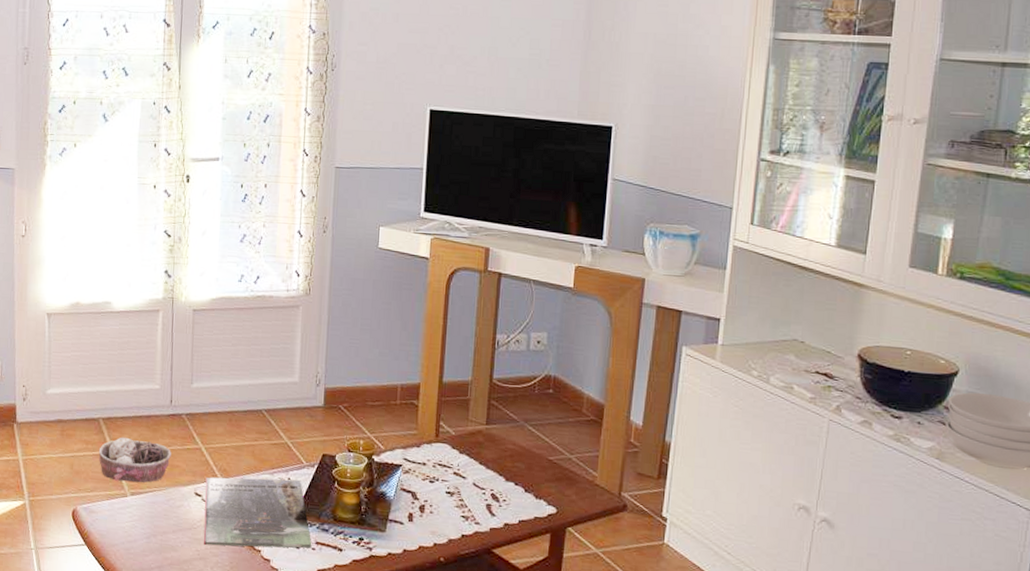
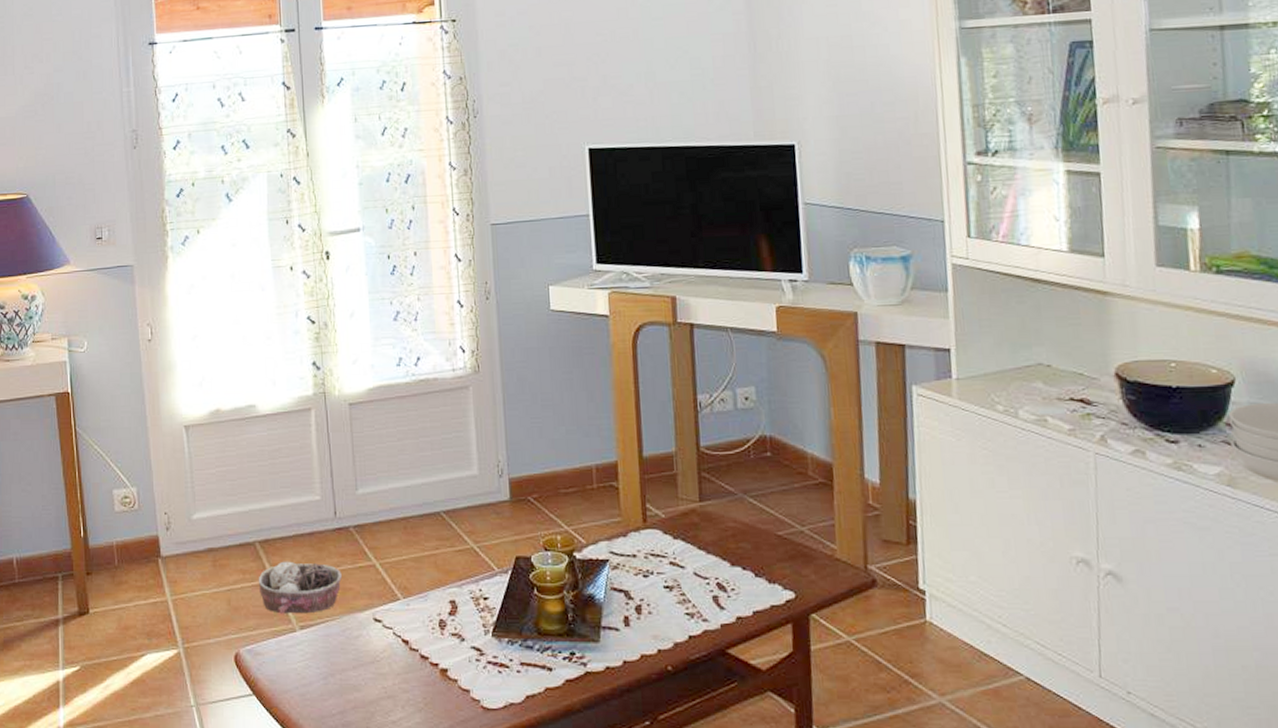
magazine: present [203,477,312,549] -> none [384,590,516,681]

